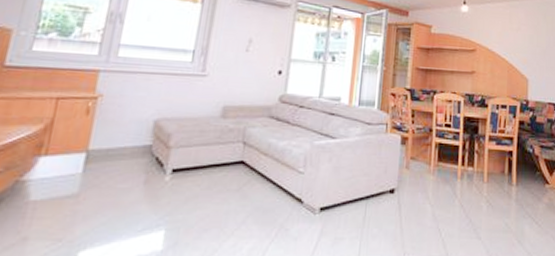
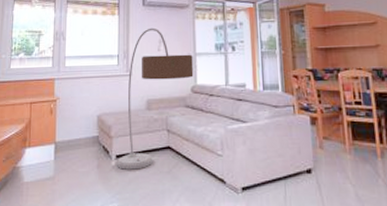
floor lamp: none [172,24,287,187] -> present [117,27,194,170]

